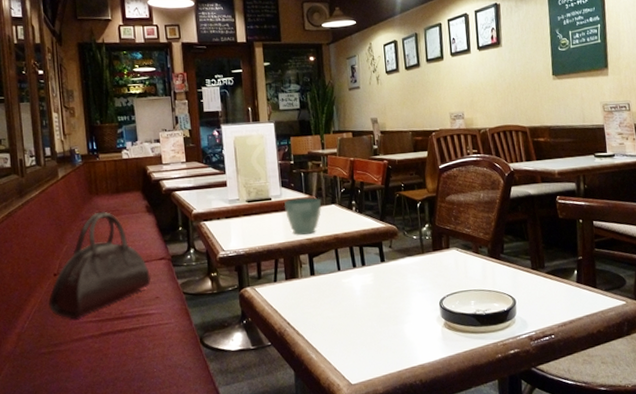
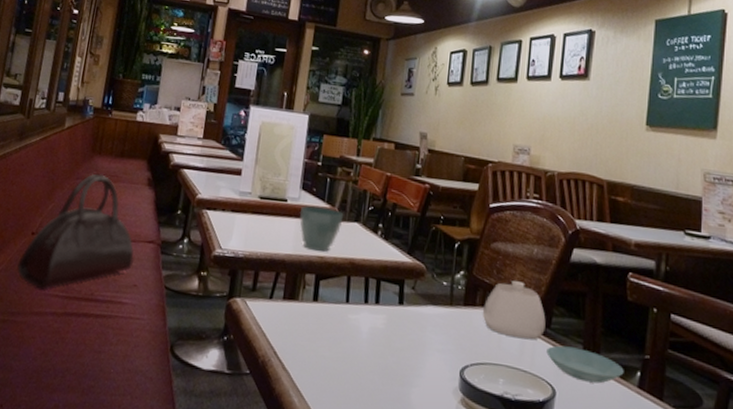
sugar bowl: none [448,221,500,267] -> present [482,280,546,340]
saucer: none [503,263,565,288] -> present [546,345,624,384]

